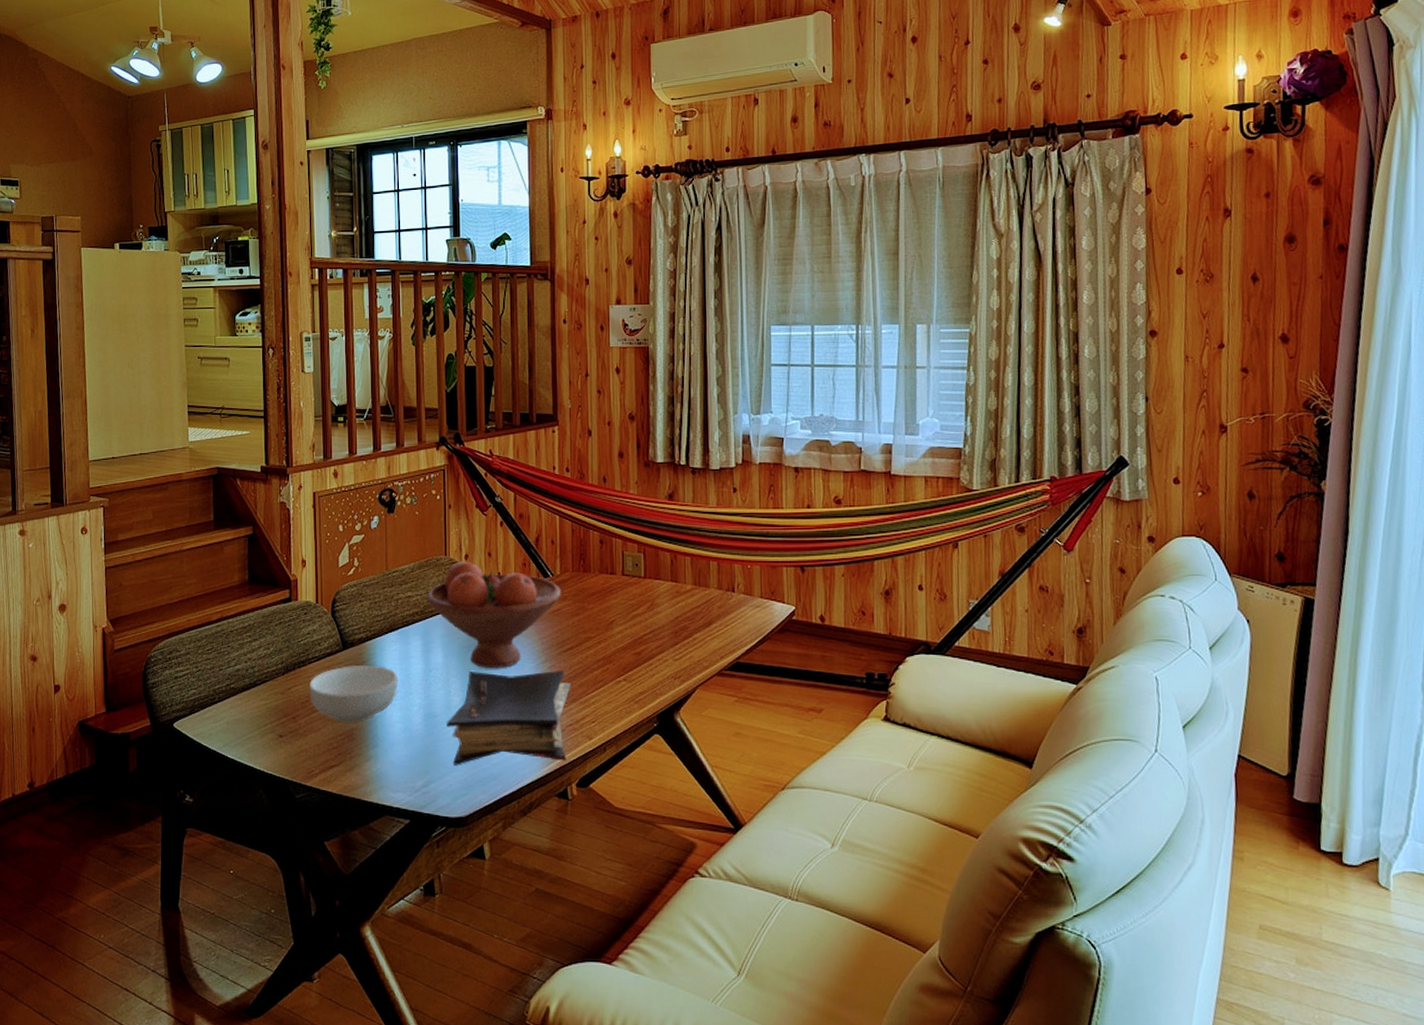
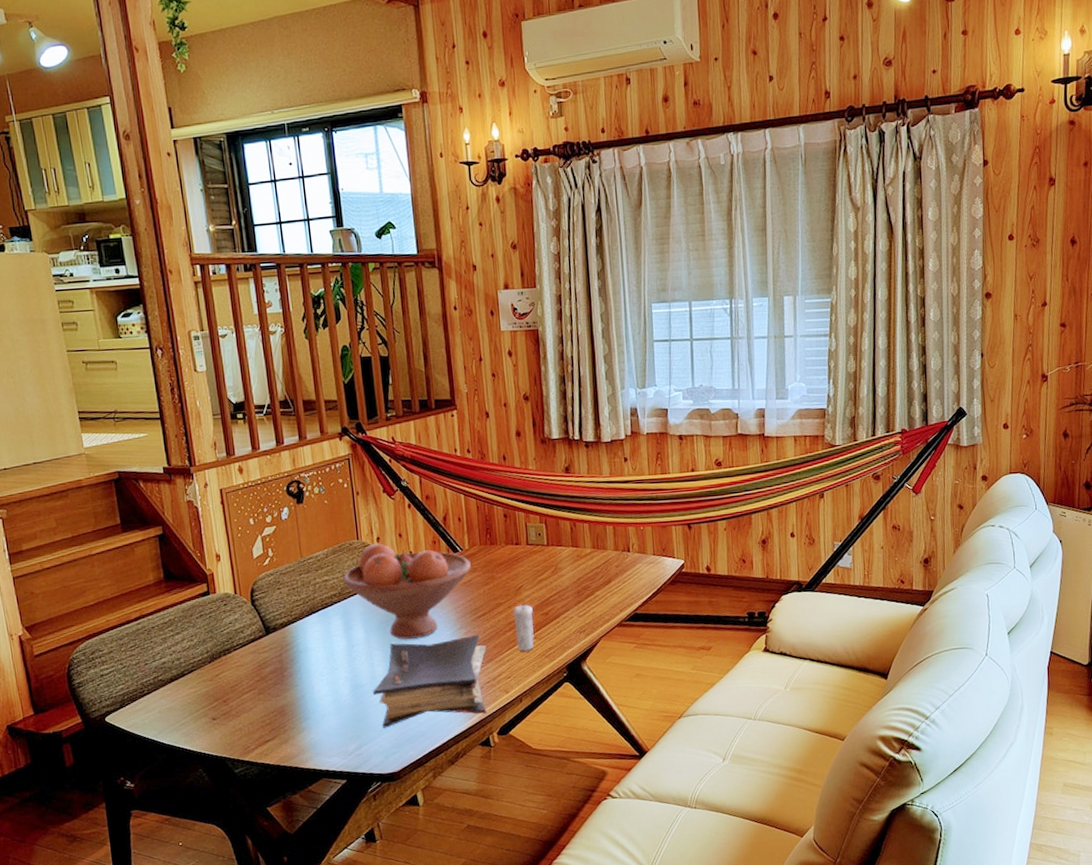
cereal bowl: present [308,665,398,722] -> none [236,646,324,701]
candle: none [602,635,625,694] -> present [513,599,534,651]

